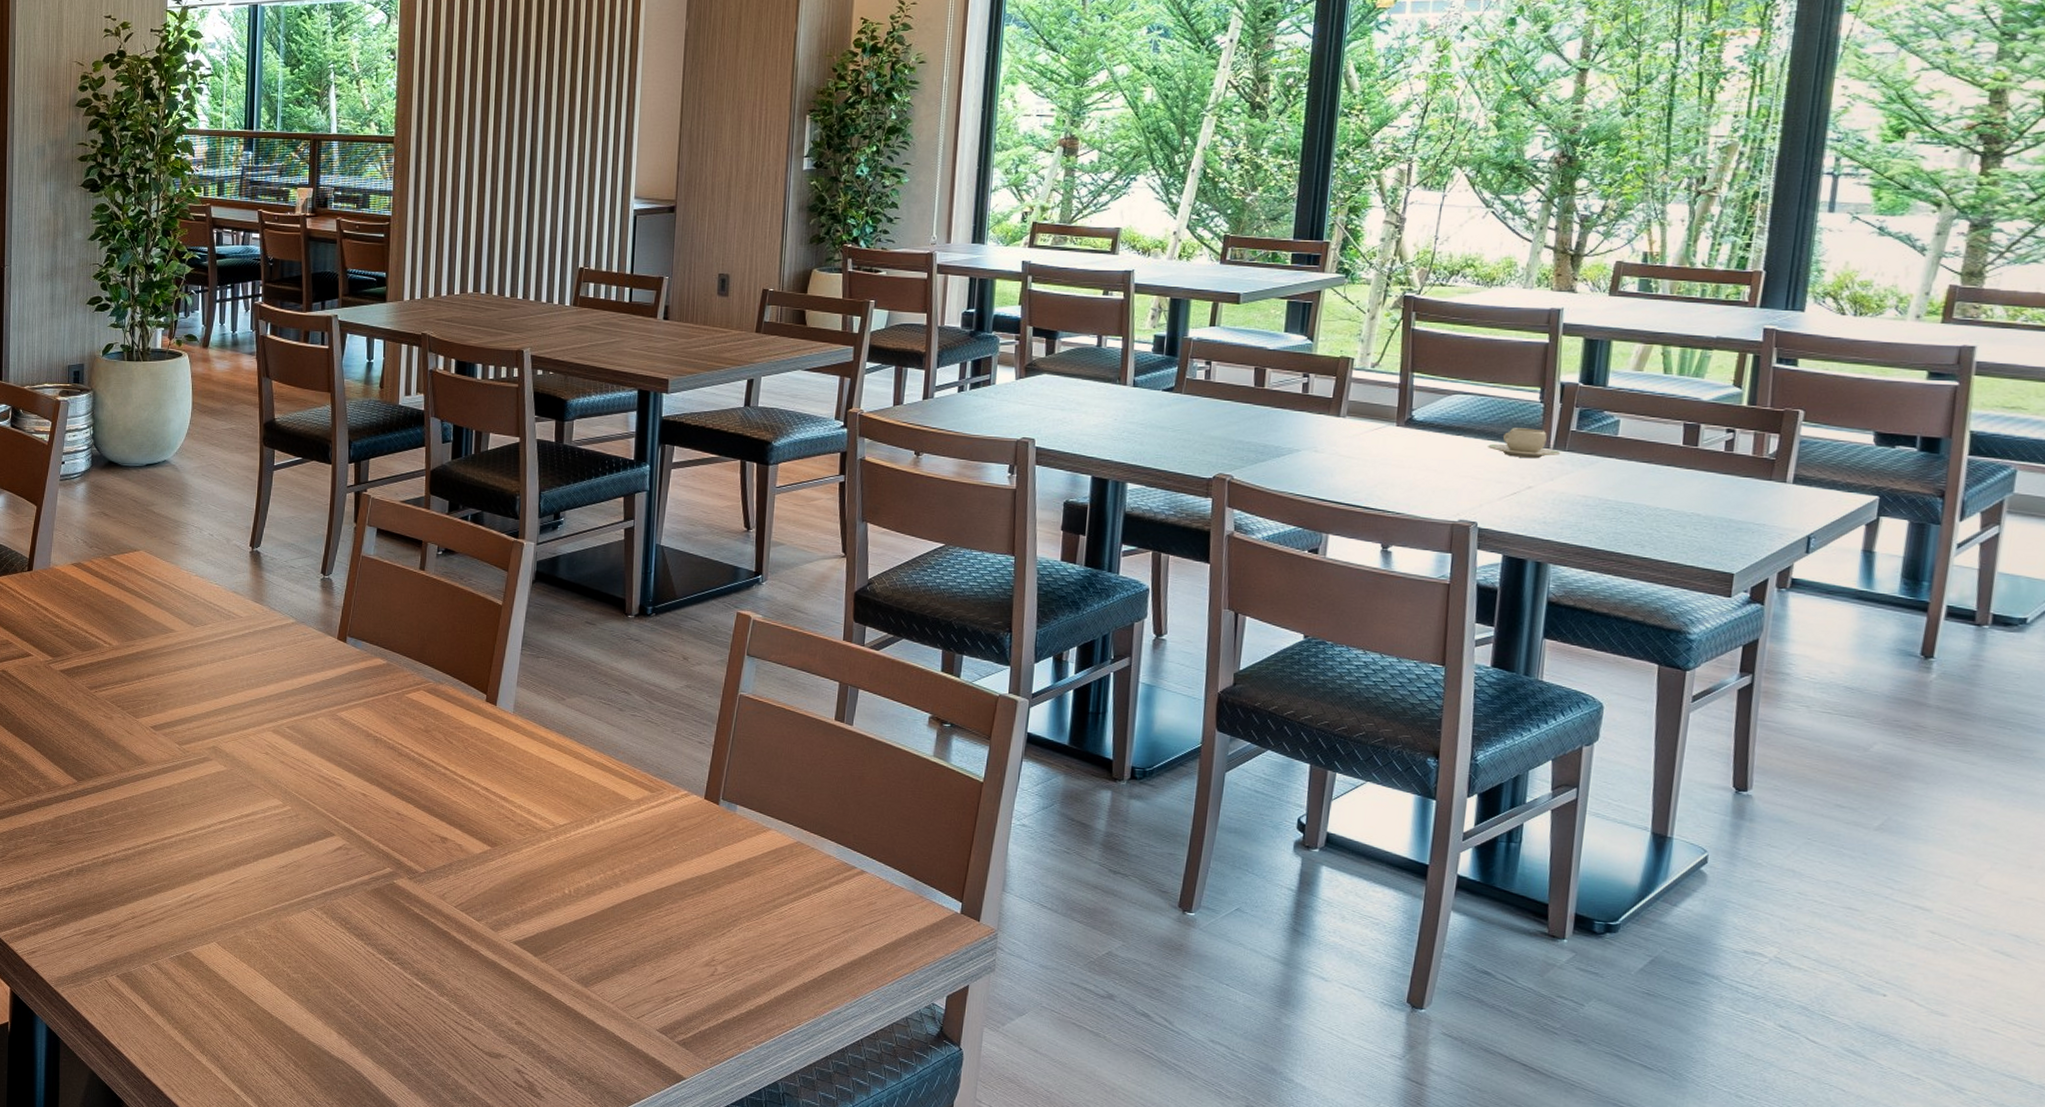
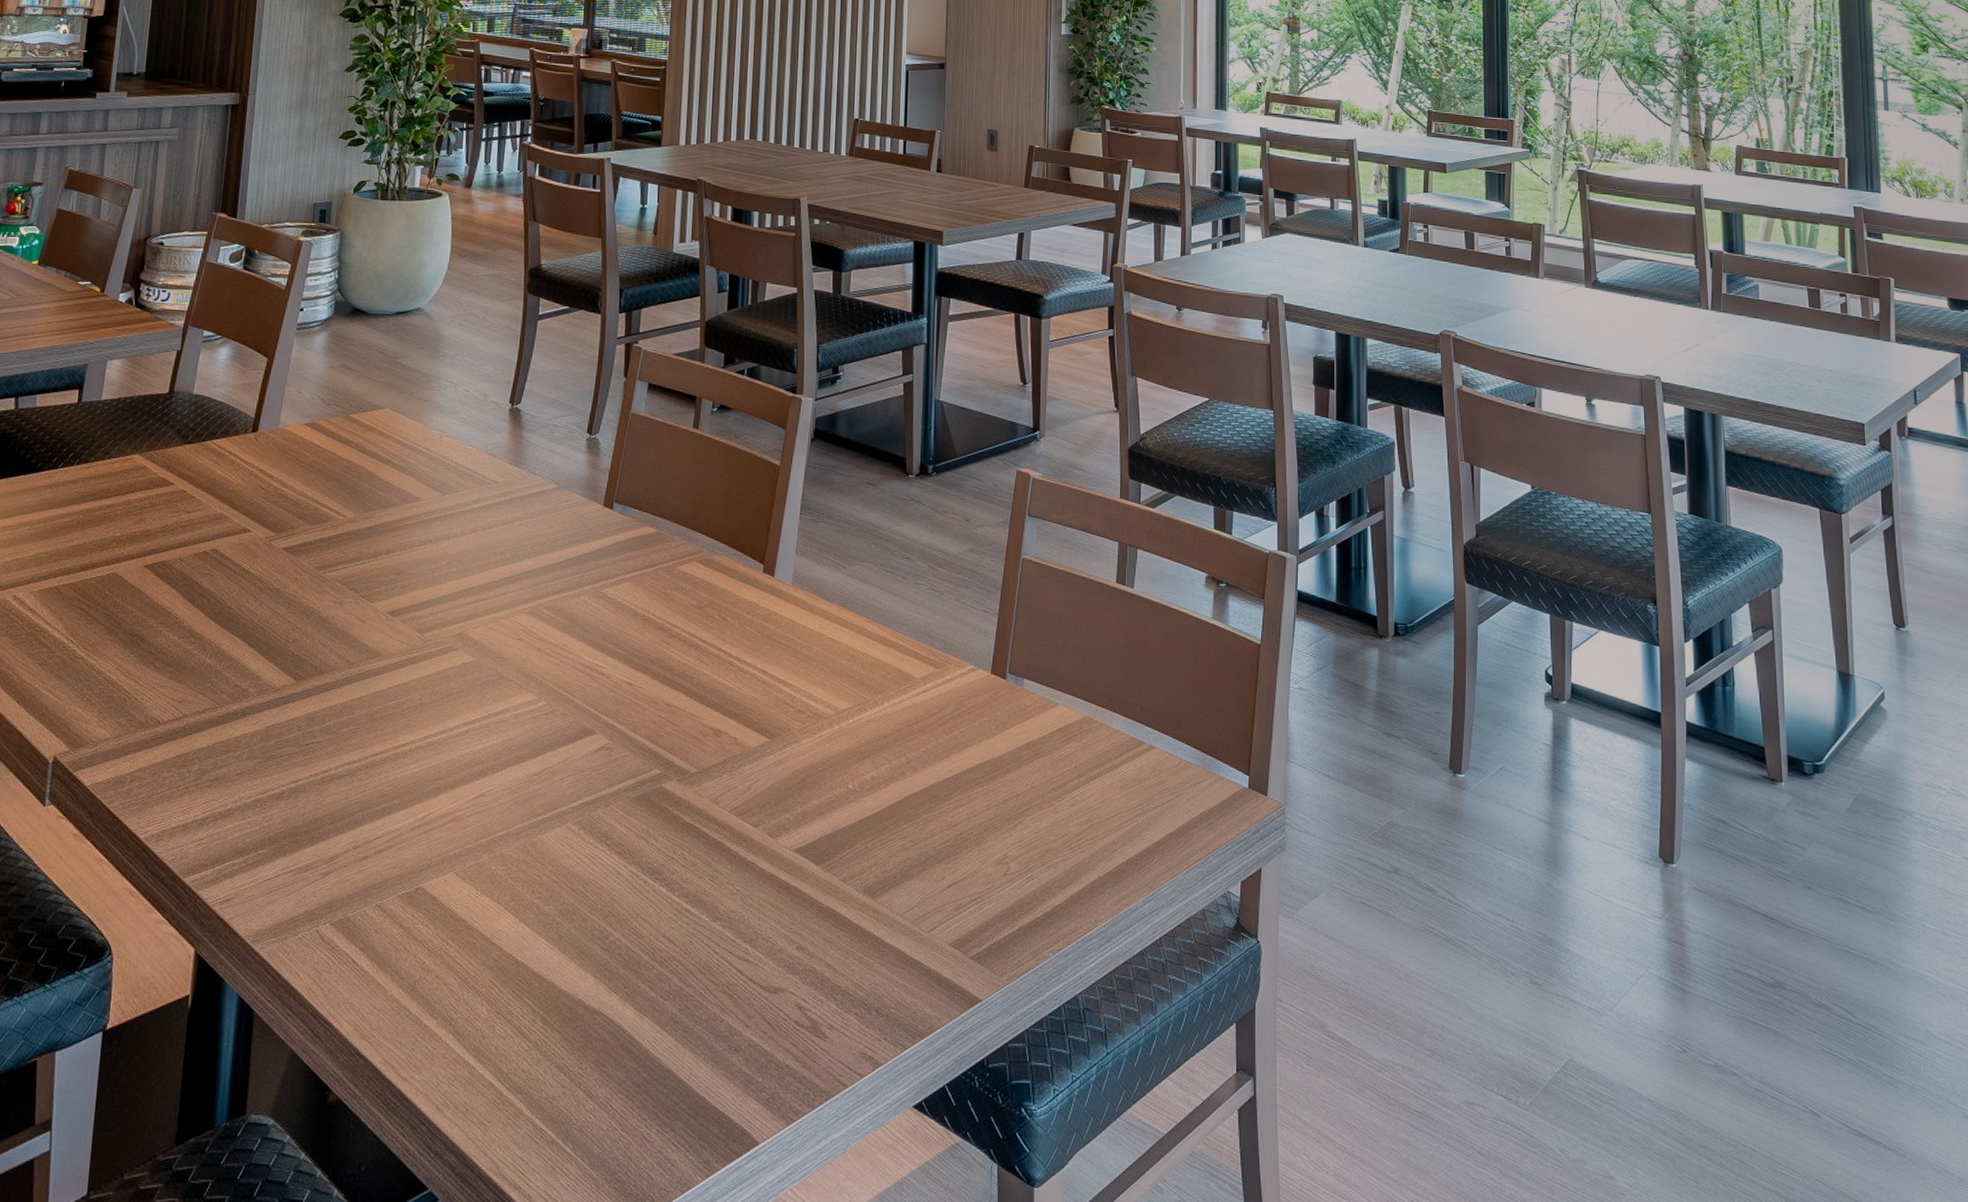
teacup: present [1488,428,1561,459] -> none [1660,290,1718,319]

